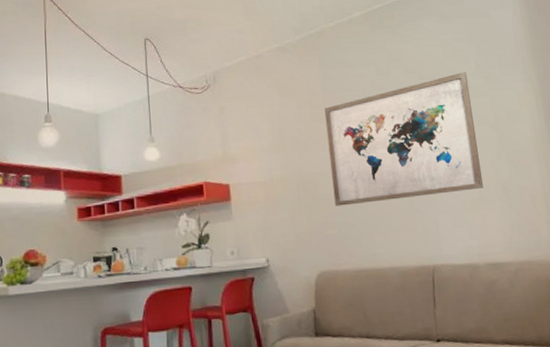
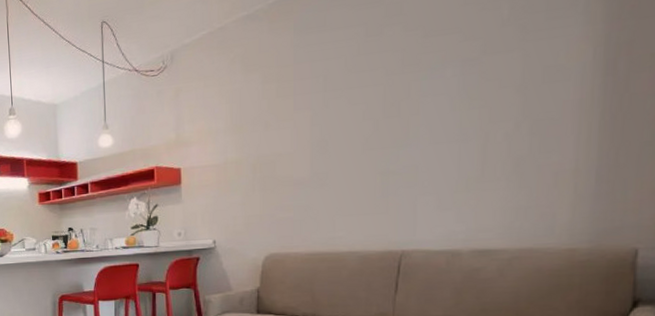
wall art: present [324,72,483,207] -> none [293,21,494,189]

